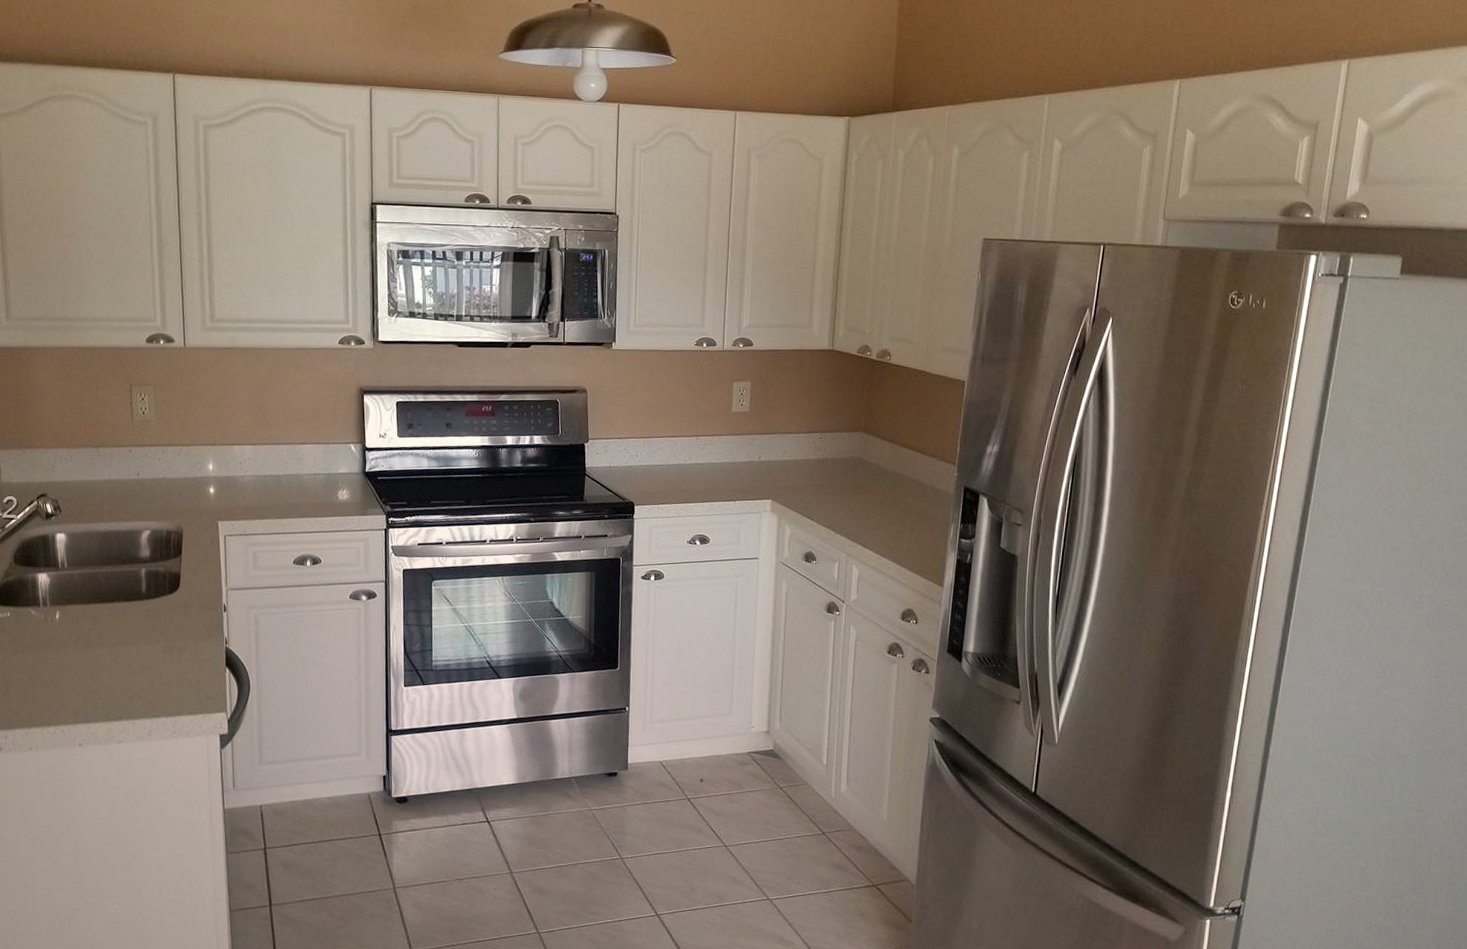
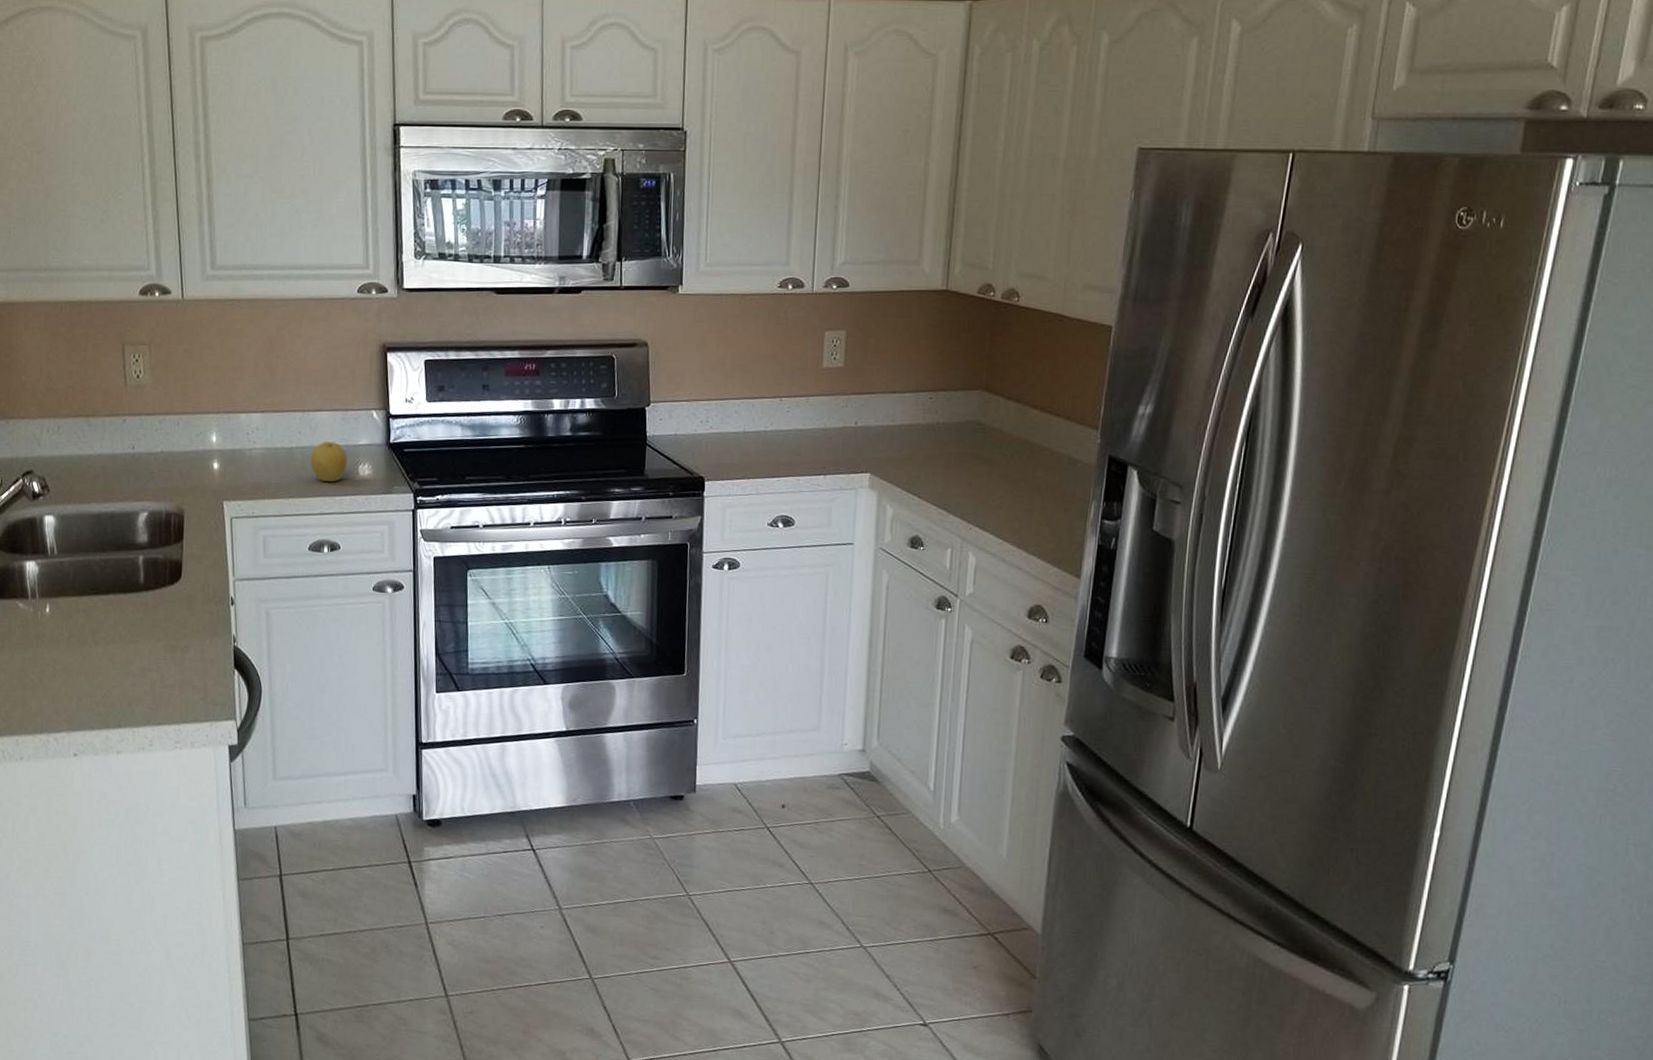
fruit: none [295,469,328,506] -> present [310,440,347,483]

